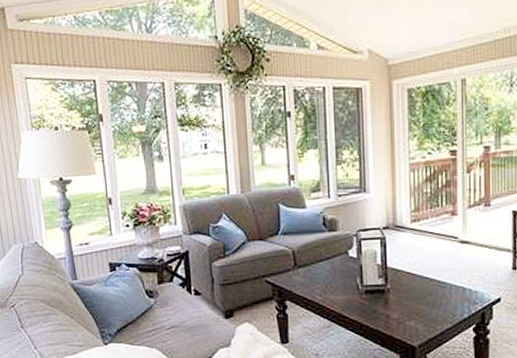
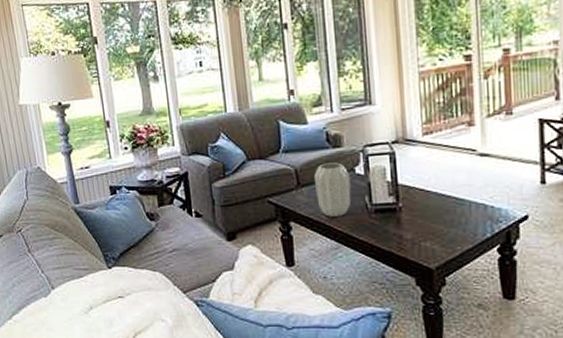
vase: none [309,245,344,297] -> present [313,162,351,217]

